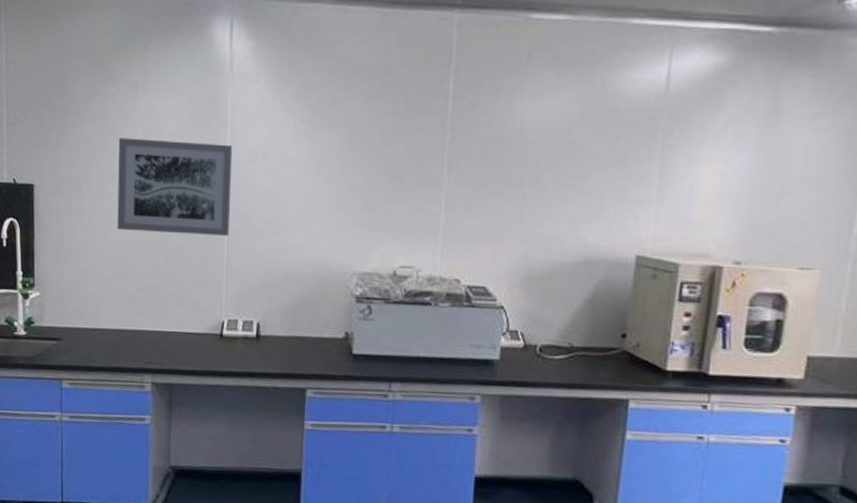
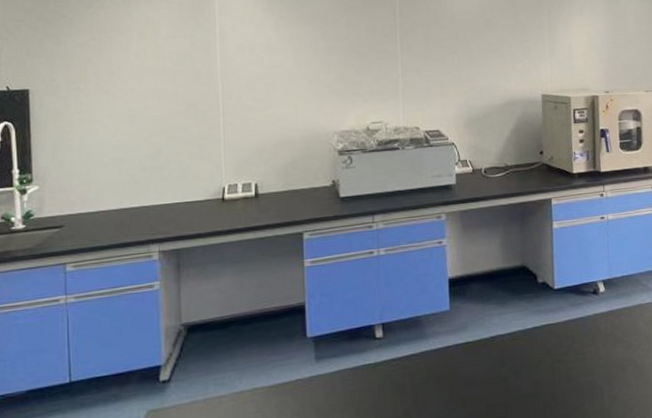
wall art: present [117,138,233,236] -> none [114,40,225,121]

